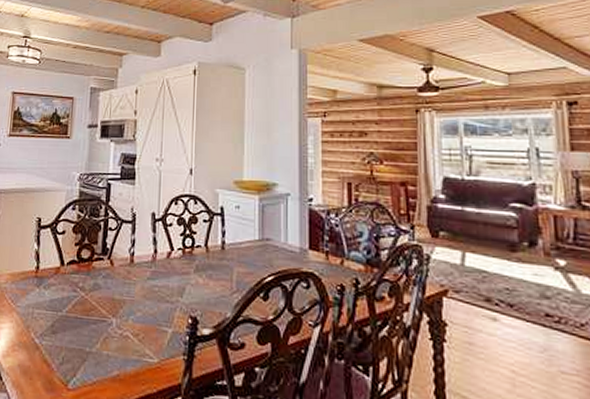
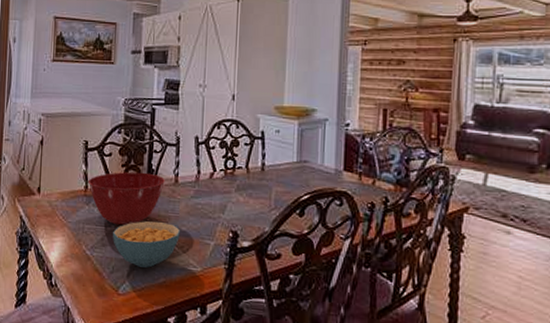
mixing bowl: none [39,251,120,310] -> present [88,172,165,225]
cereal bowl: none [63,305,135,359] -> present [113,221,180,268]

